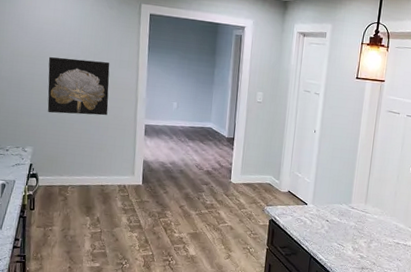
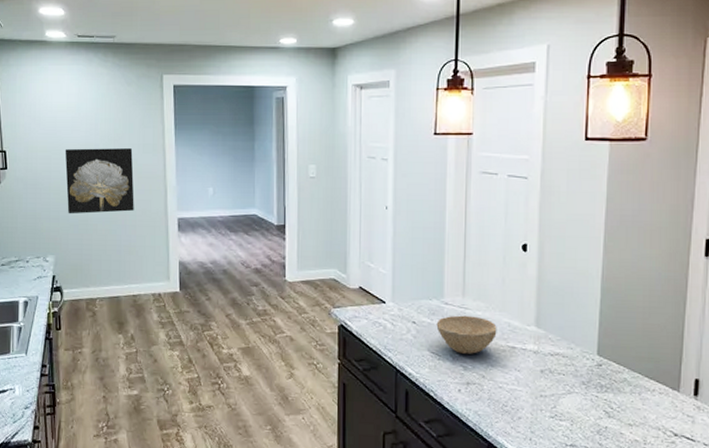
bowl: none [343,217,388,247] -> present [436,315,497,354]

